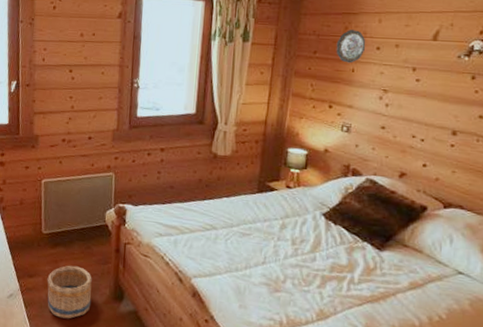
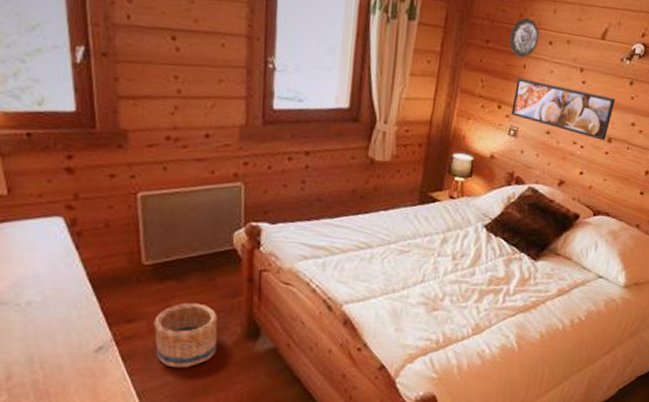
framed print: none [343,81,457,134] -> present [511,78,616,141]

